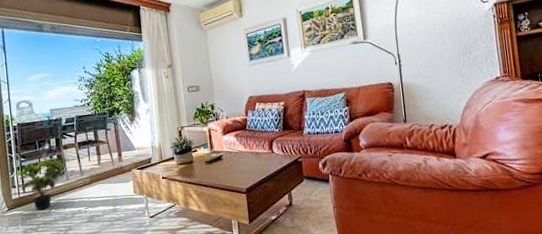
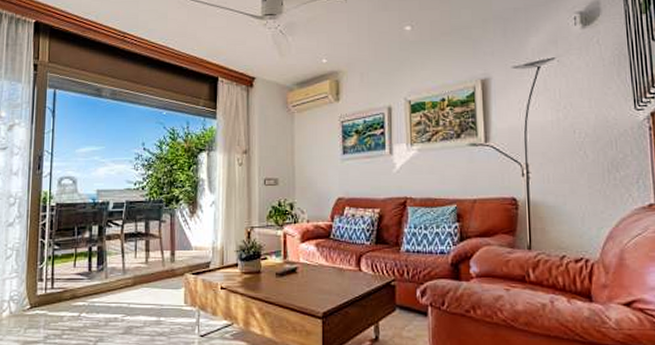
potted plant: present [17,157,66,210] -> none [47,247,106,312]

